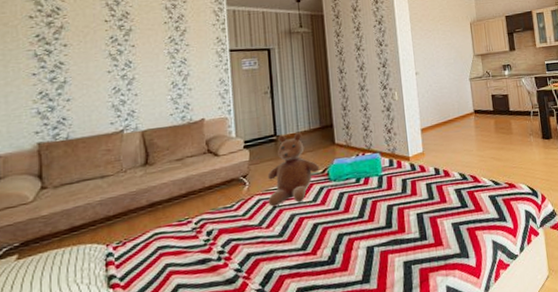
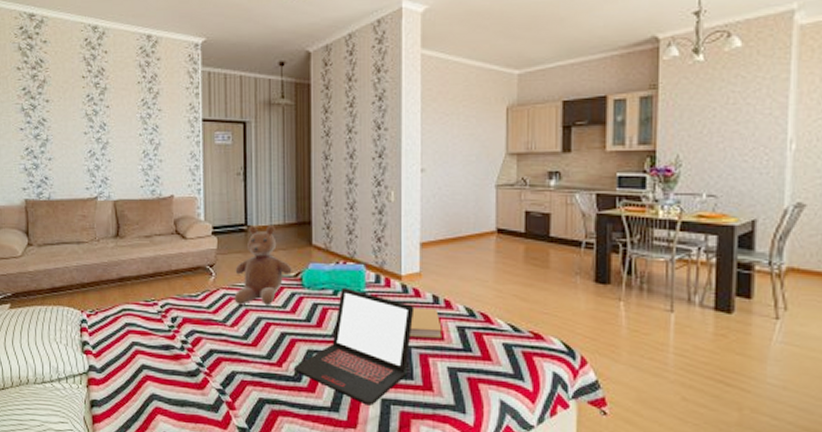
laptop: none [328,174,422,271] -> present [294,287,415,406]
book: none [420,179,445,205] -> present [410,308,442,338]

